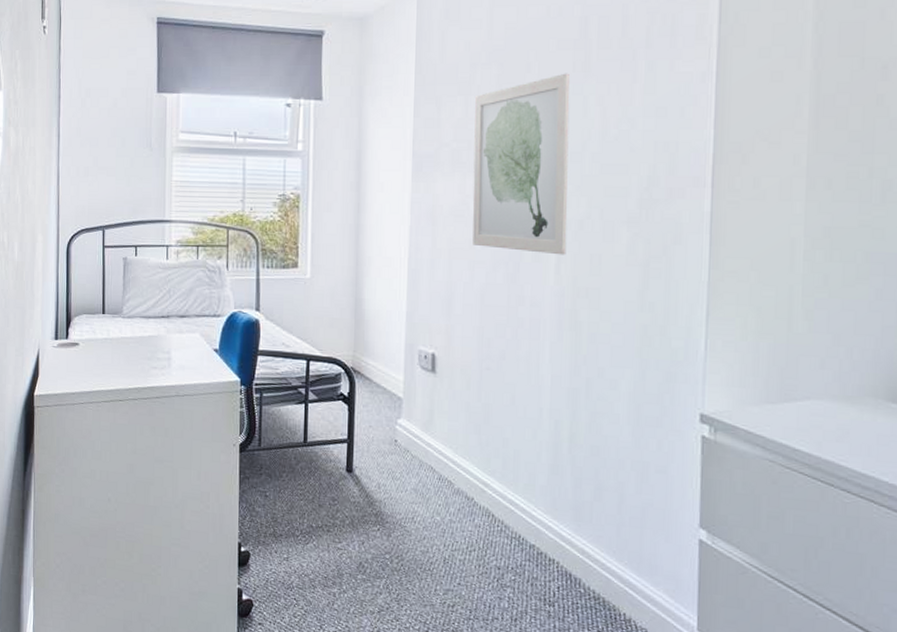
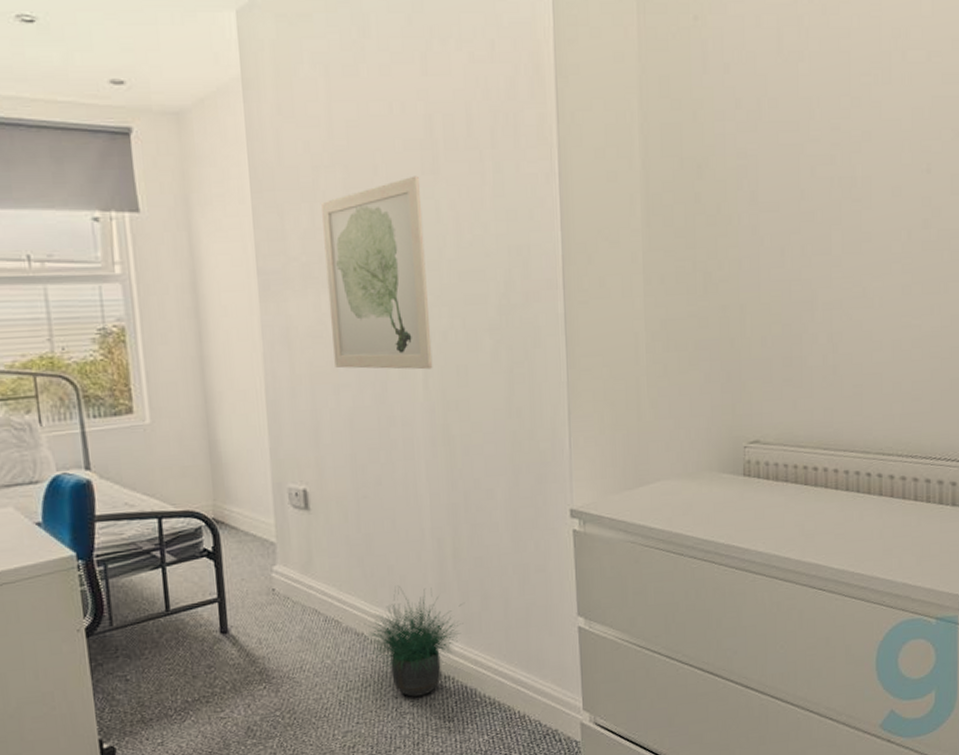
potted plant: none [467,460,575,573] -> present [357,586,464,697]

